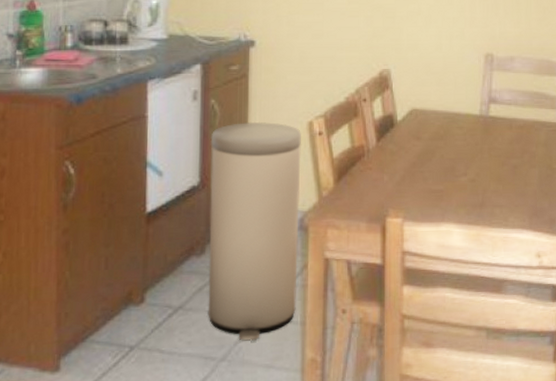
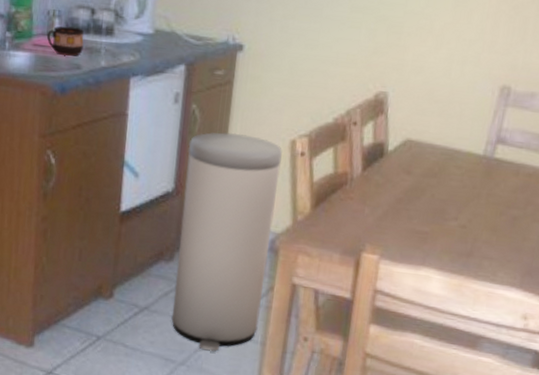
cup: none [59,39,98,67] -> present [46,26,84,56]

